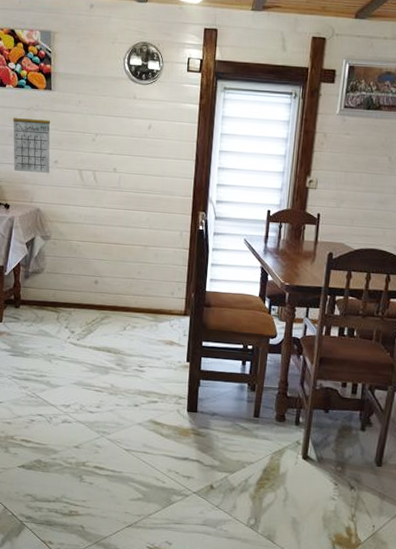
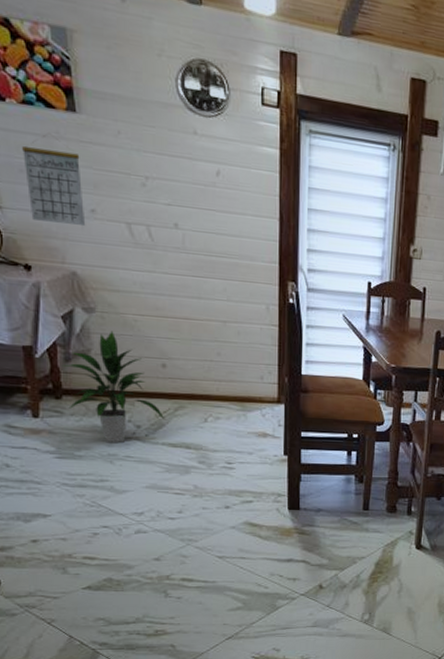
indoor plant: none [22,254,93,345] -> present [61,330,164,443]

